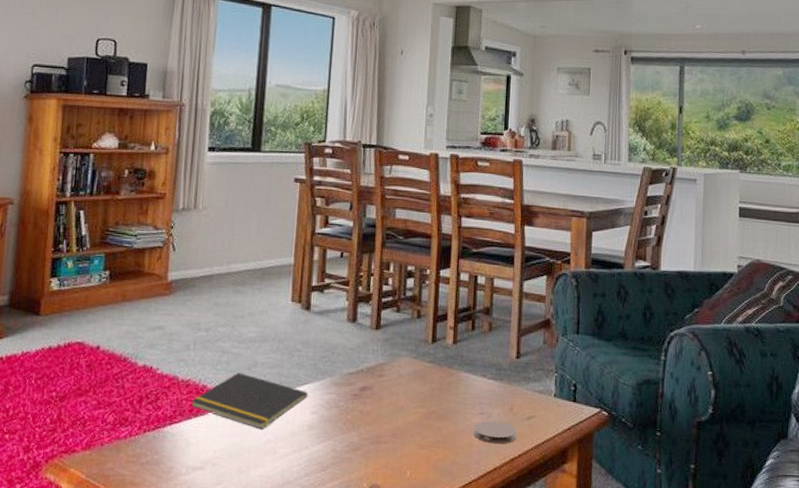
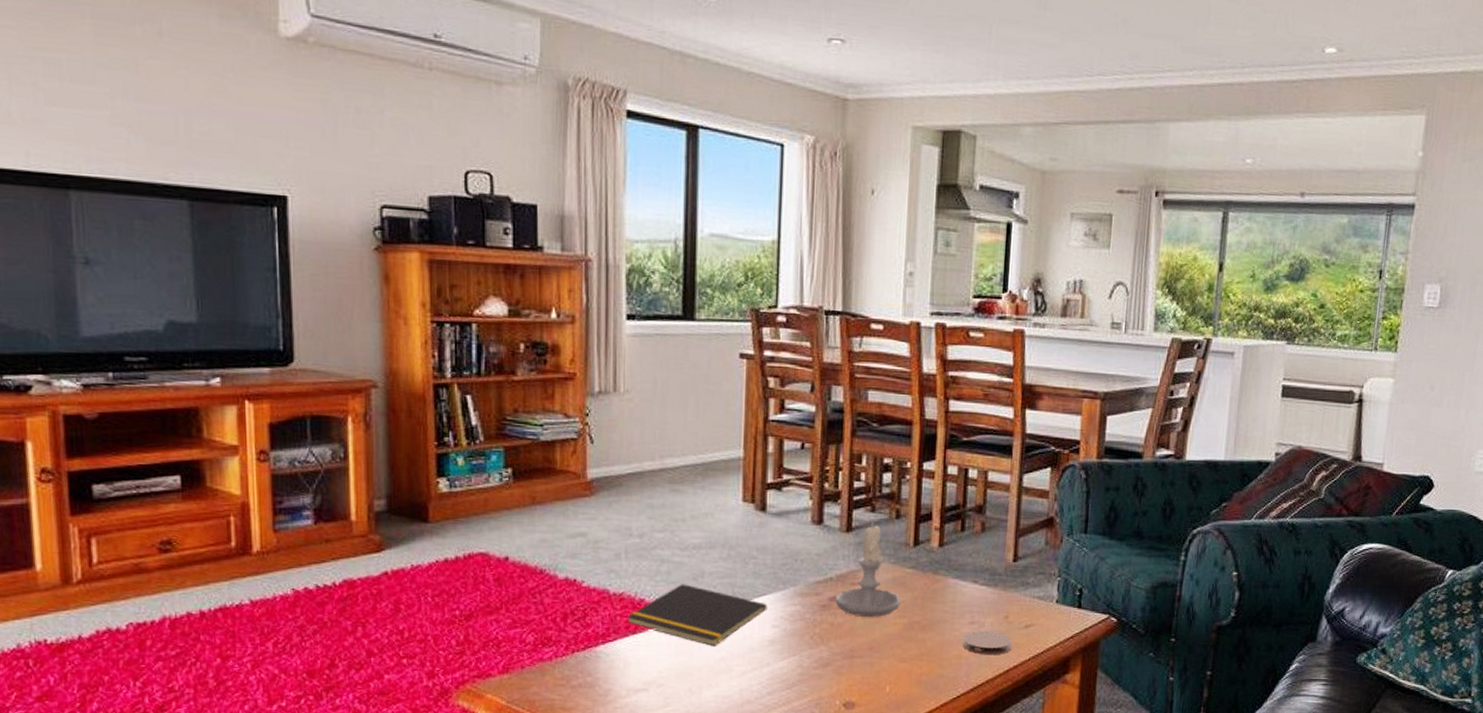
candle: none [365,321,420,406] -> present [836,522,901,617]

